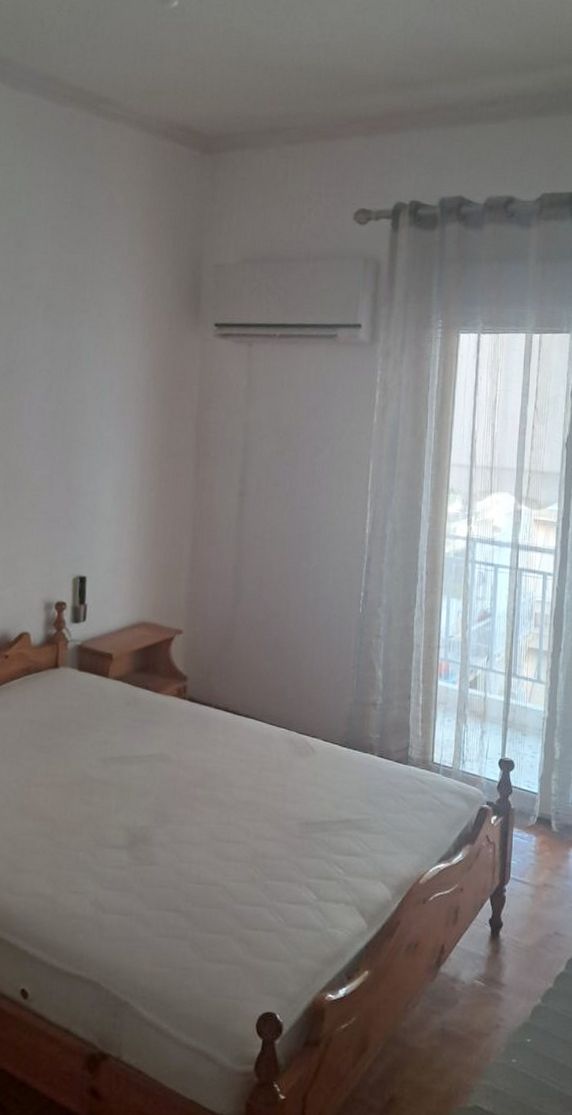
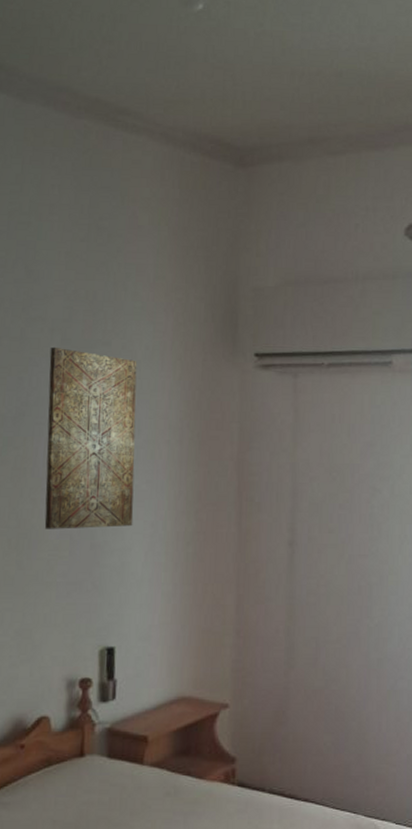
wall art: none [28,312,111,473] -> present [44,346,137,529]

